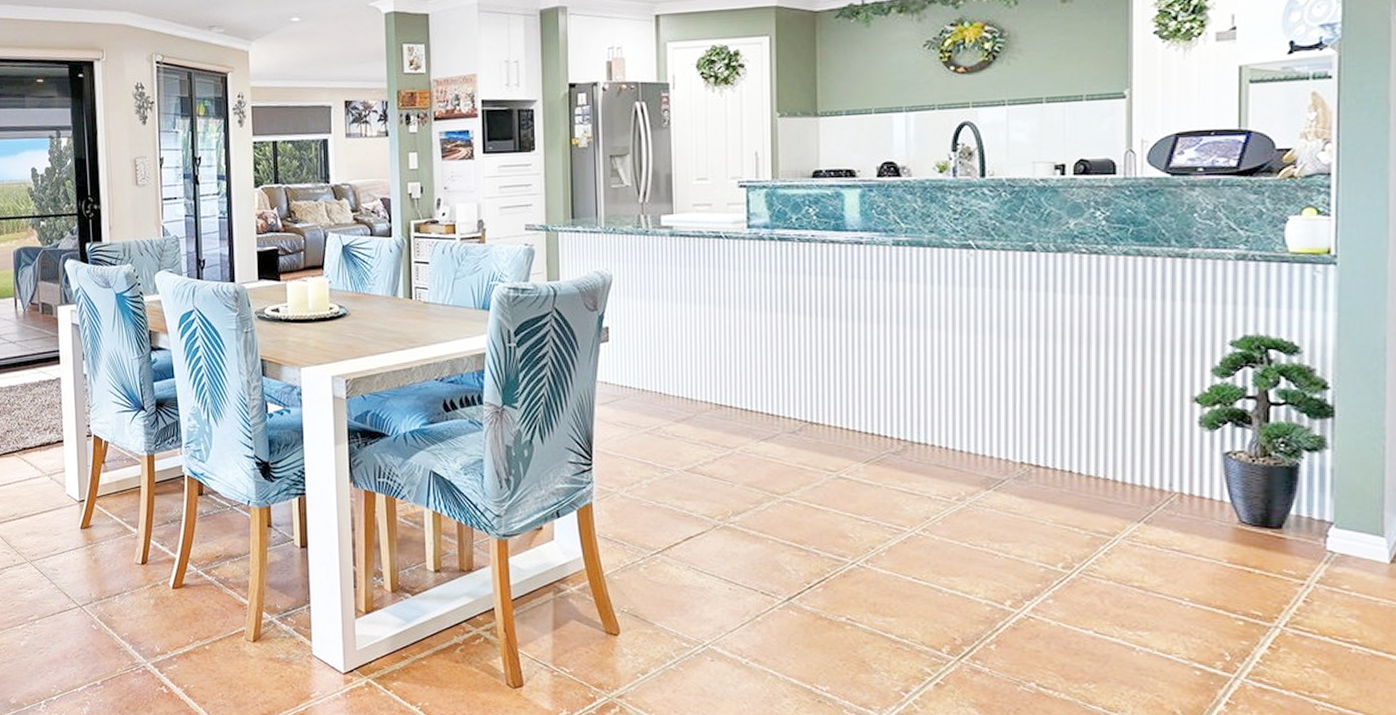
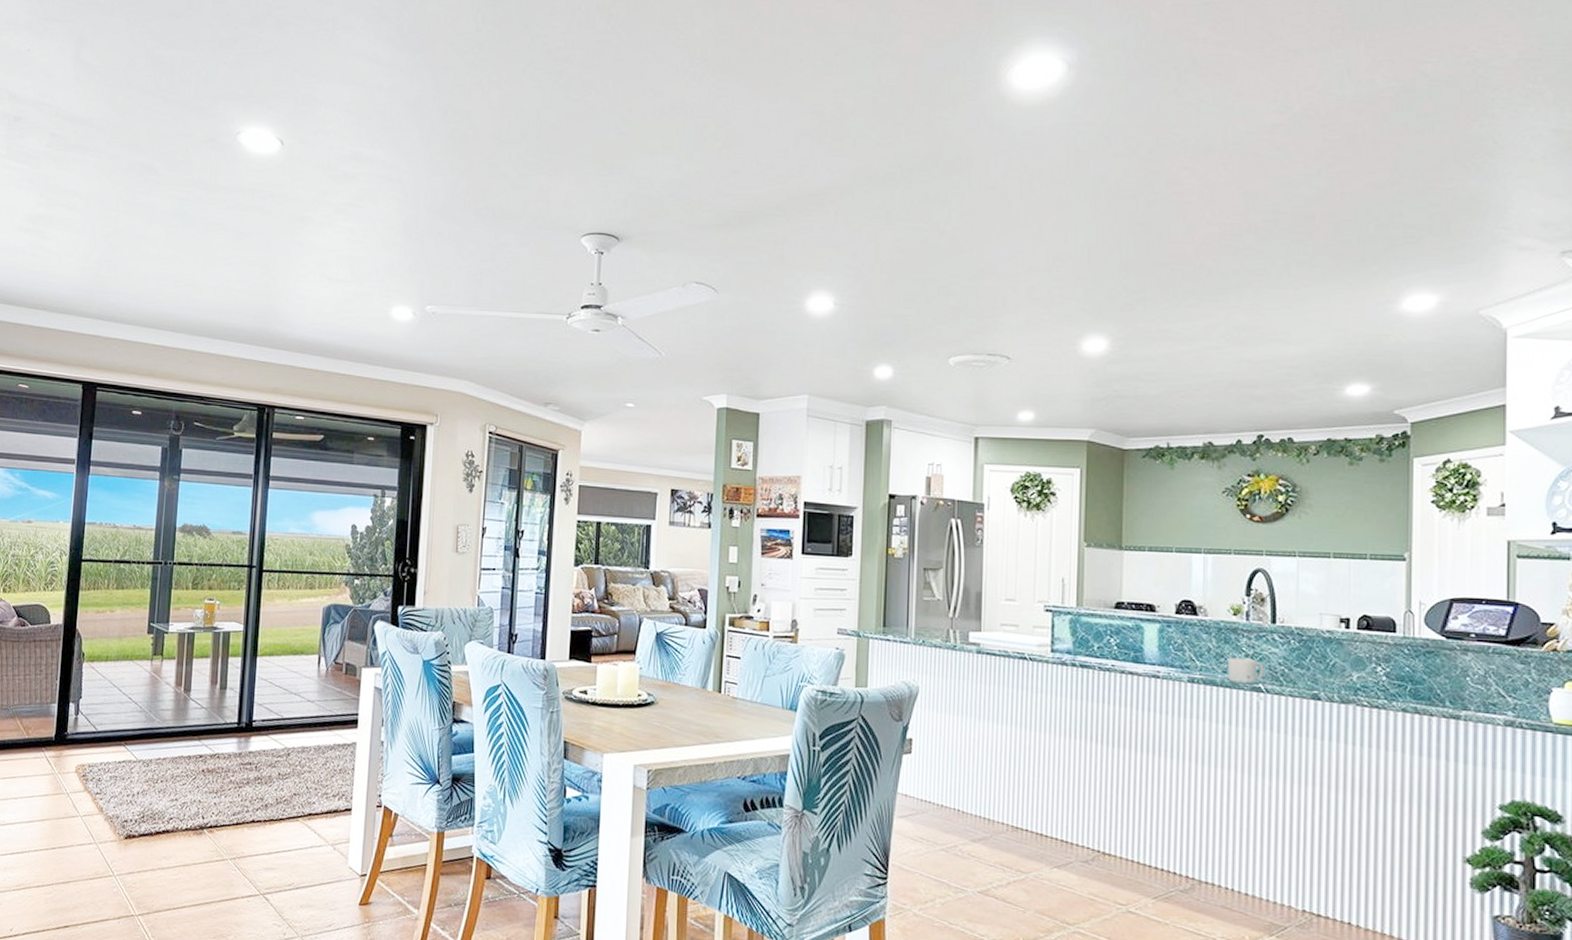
mug: none [933,215,974,244] -> present [1227,657,1264,686]

